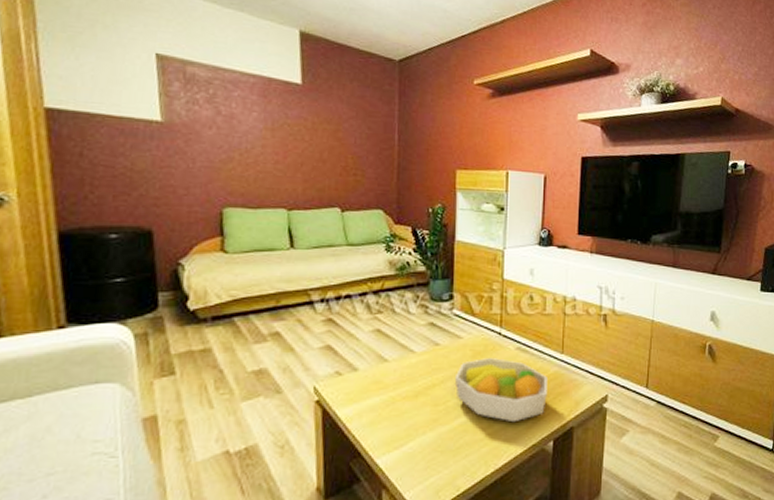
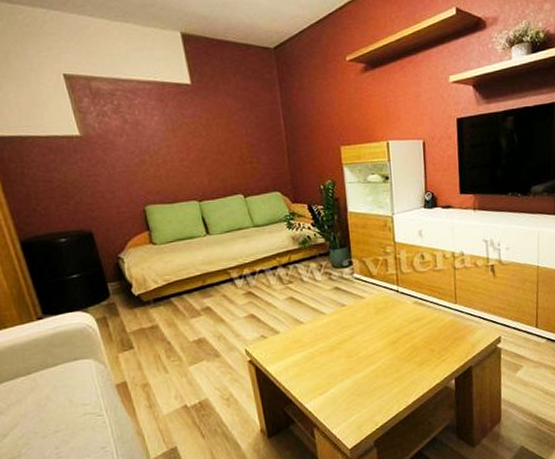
fruit bowl: present [454,358,547,421] -> none [362,313,446,366]

